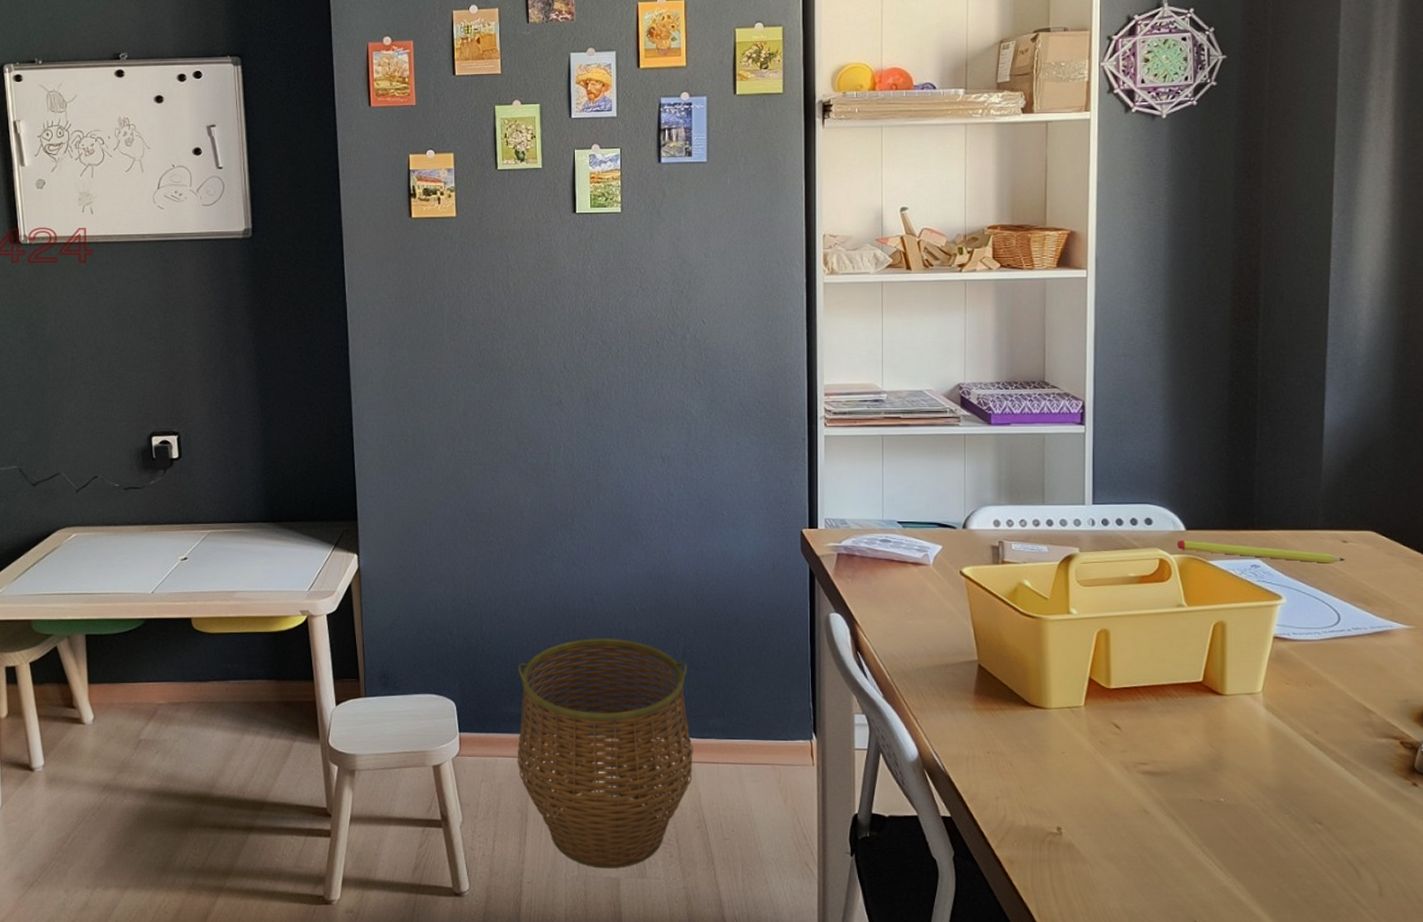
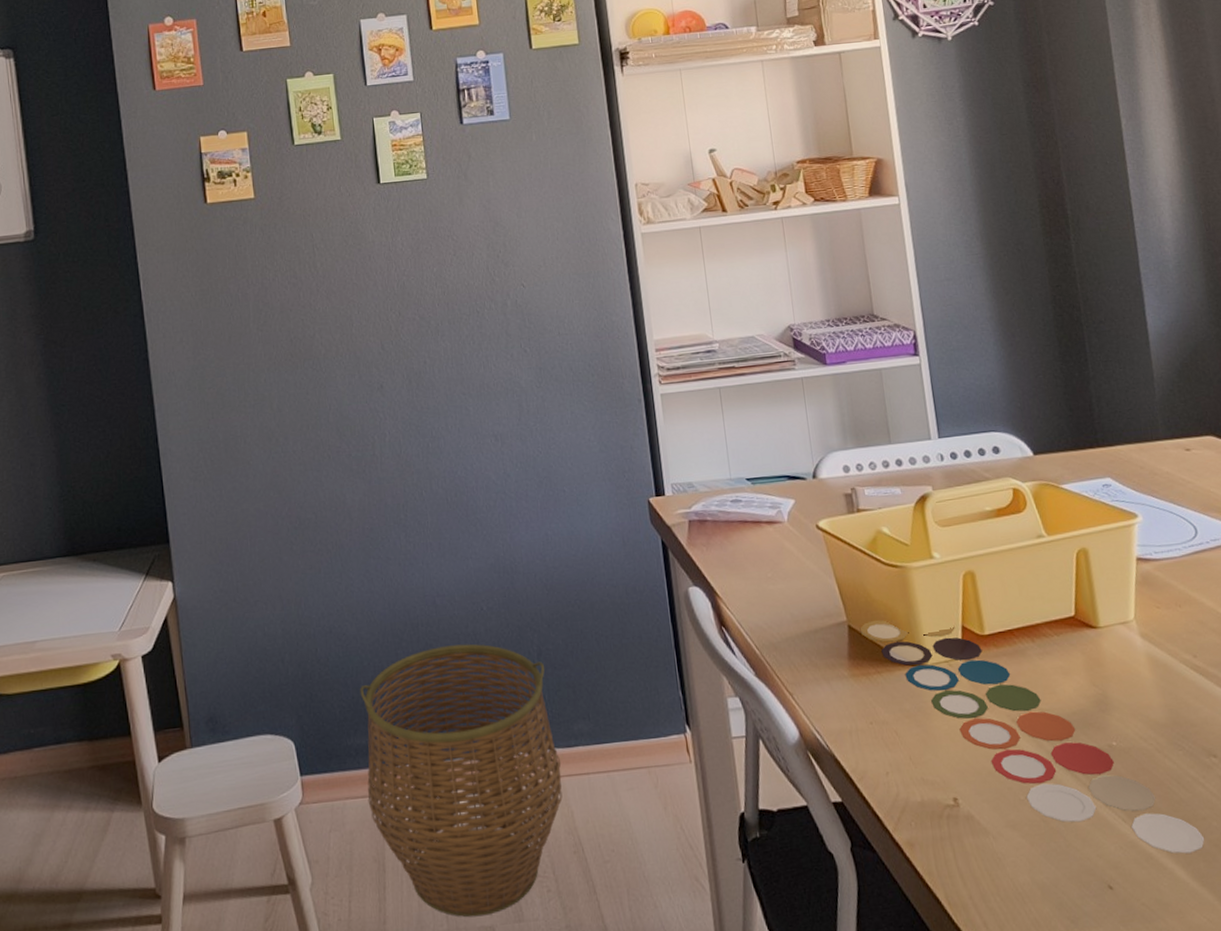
paint palette: none [989,662,1297,904] -> present [859,620,1205,854]
pencil: present [1177,540,1345,564] -> none [1027,463,1191,477]

